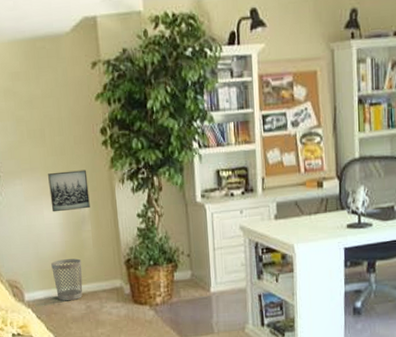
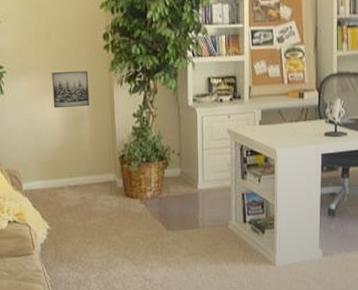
wastebasket: present [51,258,83,301] -> none [50,152,79,192]

